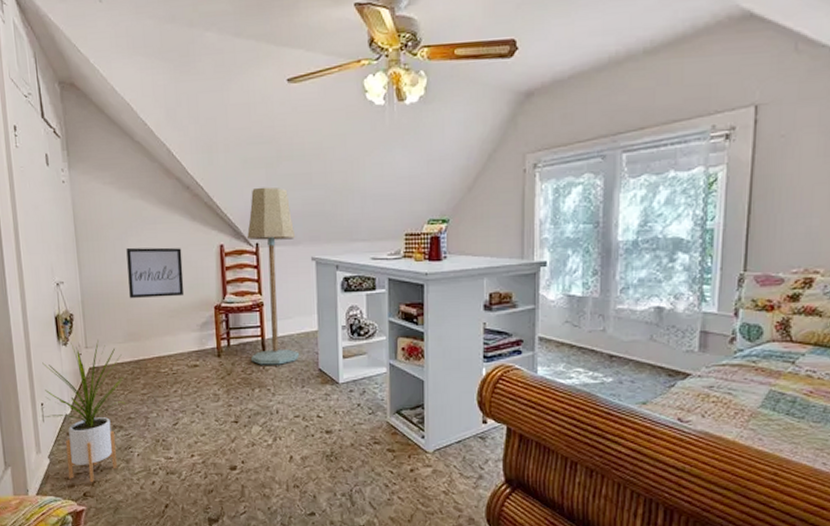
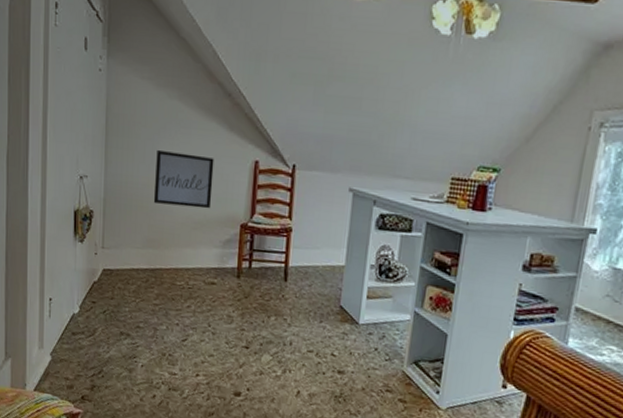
house plant: present [42,340,126,483] -> none [51,239,138,387]
floor lamp: present [247,187,299,365] -> none [271,105,336,296]

